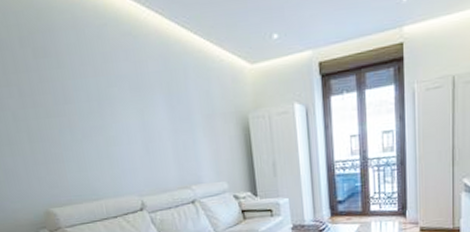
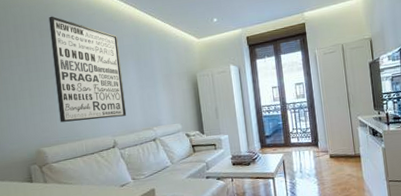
wall art: none [43,26,157,176] -> present [48,16,127,123]

